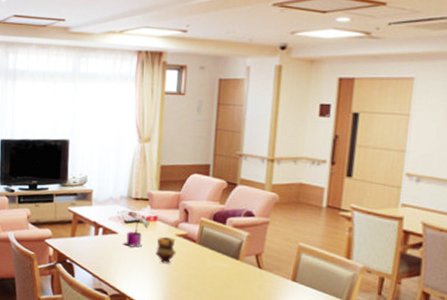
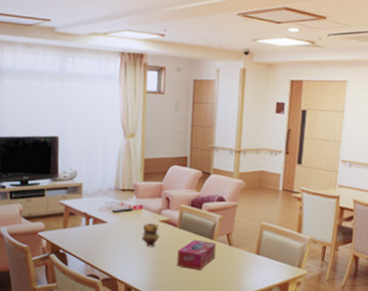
potted plant: present [123,211,149,247] -> none [112,201,135,234]
tissue box: none [195,258,243,295] -> present [177,239,216,271]

